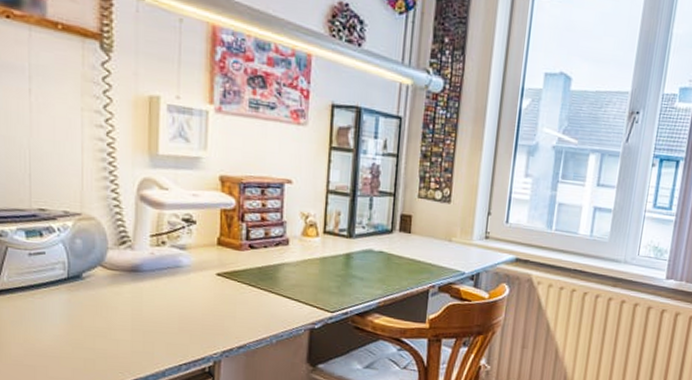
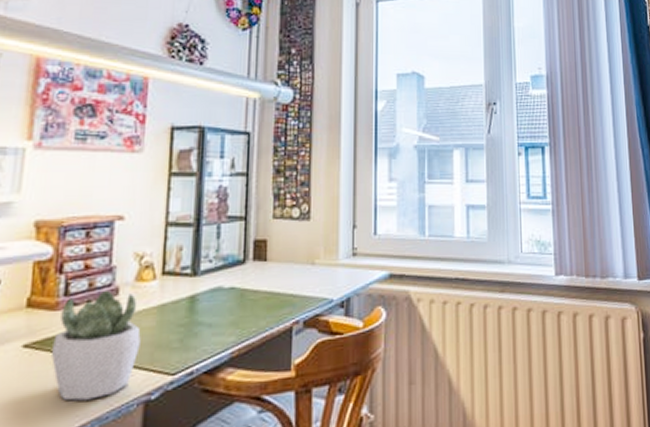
succulent plant: none [239,240,307,321] -> present [51,291,141,401]

